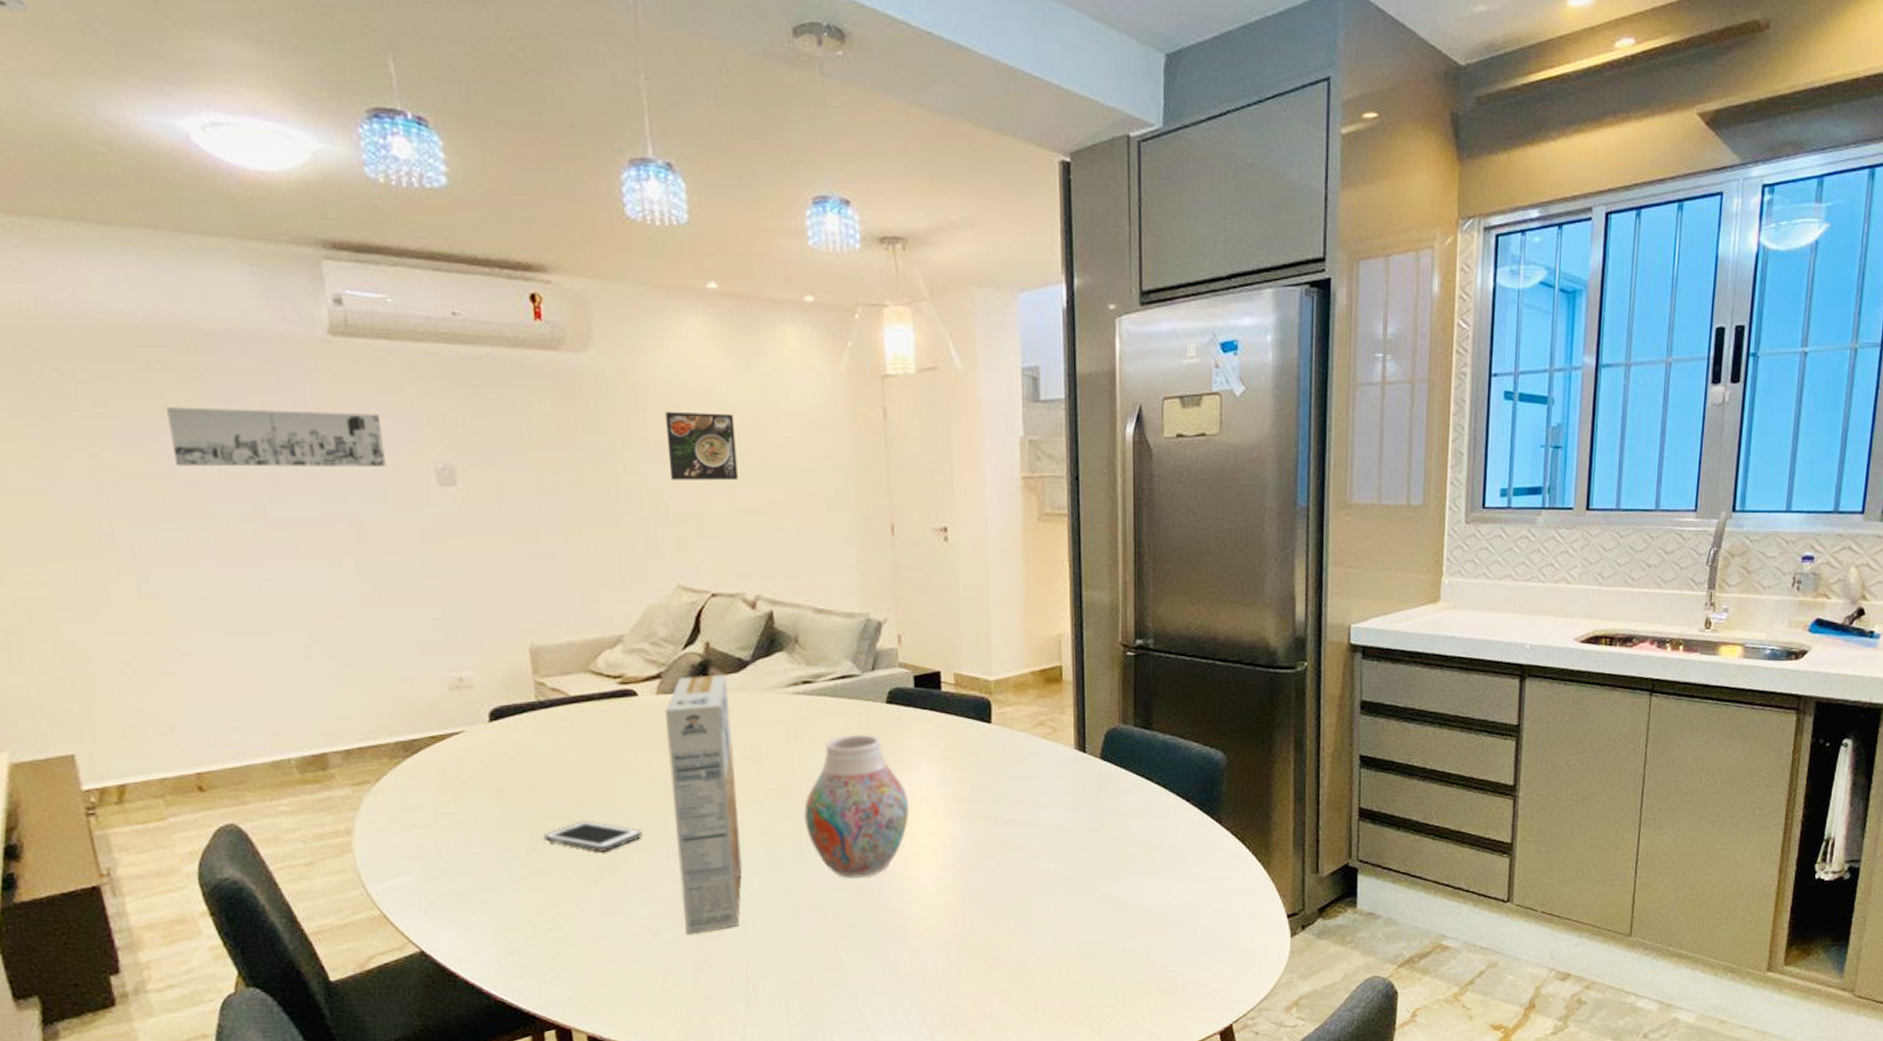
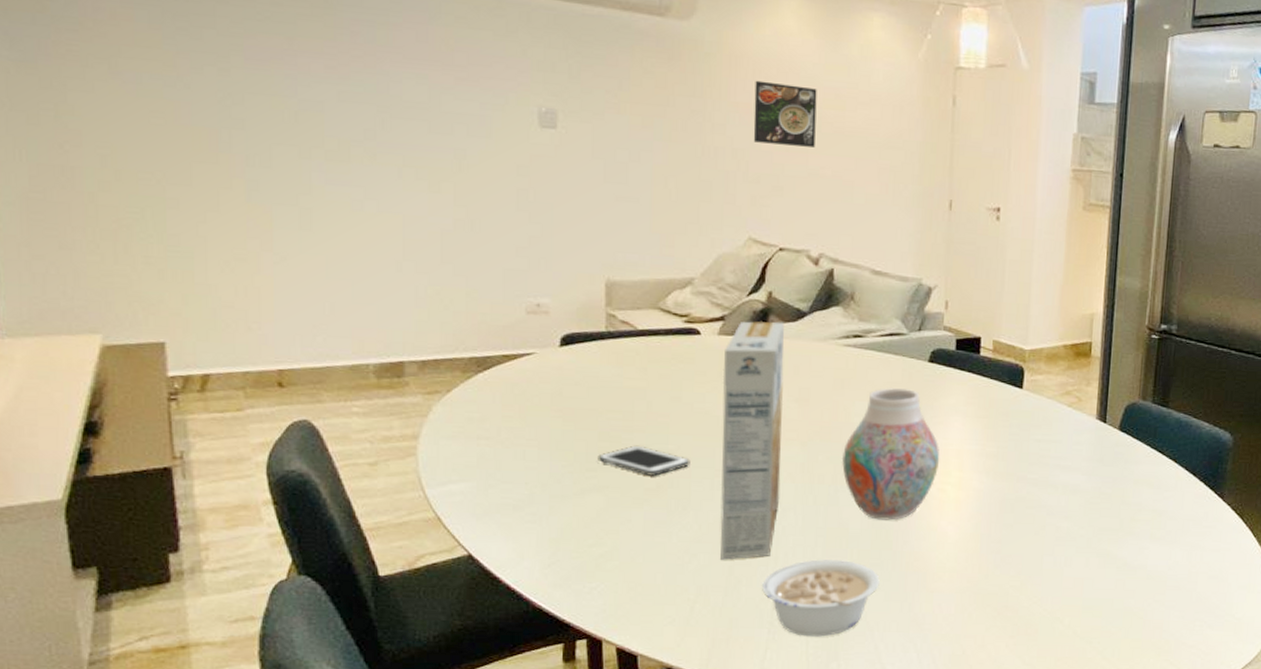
wall art: present [167,407,386,467] -> none [297,33,494,105]
legume: none [733,924,859,1008] -> present [762,559,880,637]

